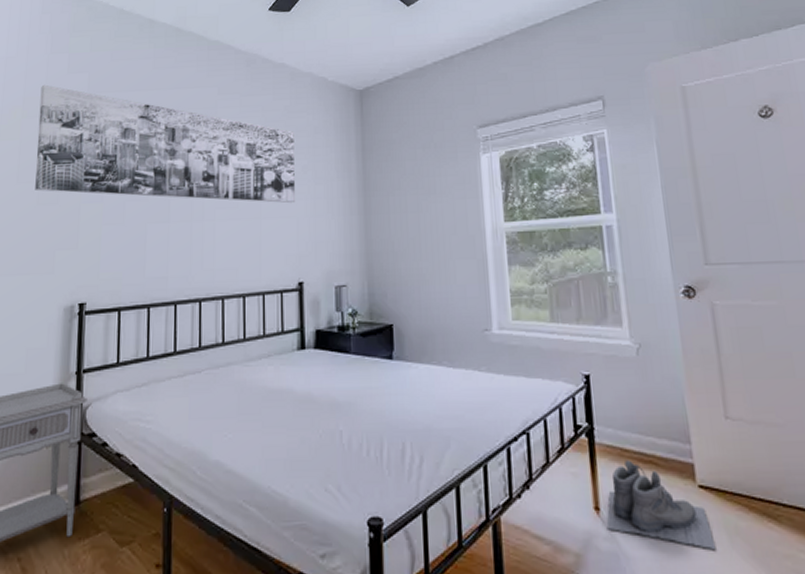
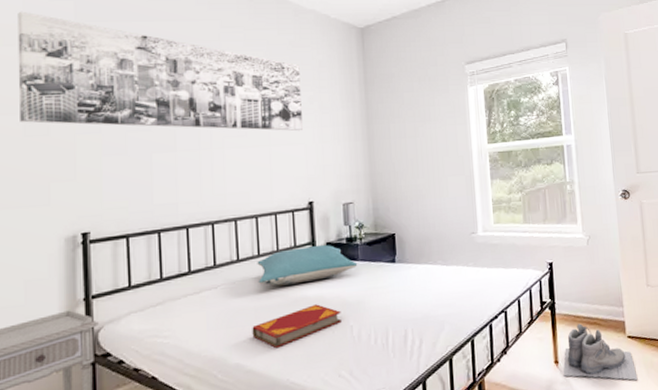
hardback book: none [234,401,330,449] -> present [252,304,341,349]
pillow: none [242,332,350,376] -> present [257,244,358,286]

